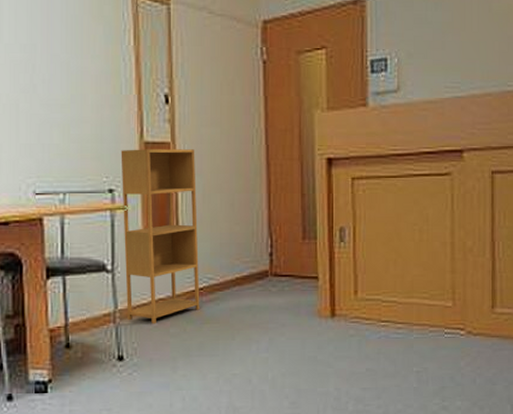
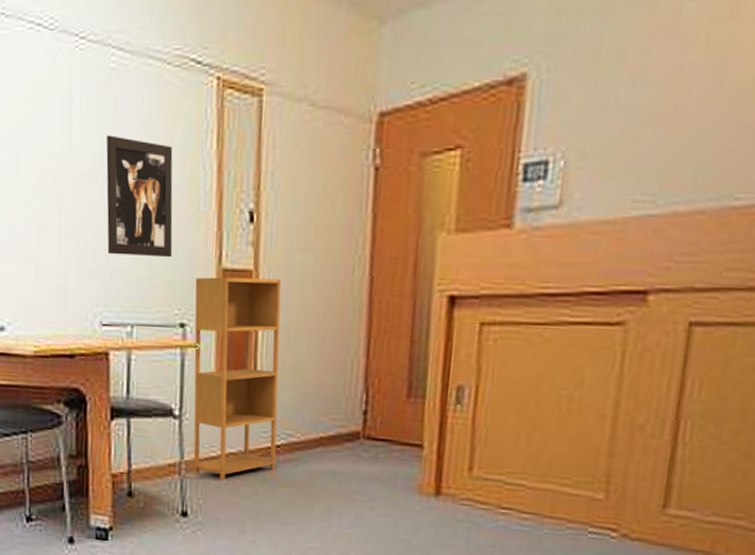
wall art: none [35,31,99,134] -> present [106,135,173,258]

